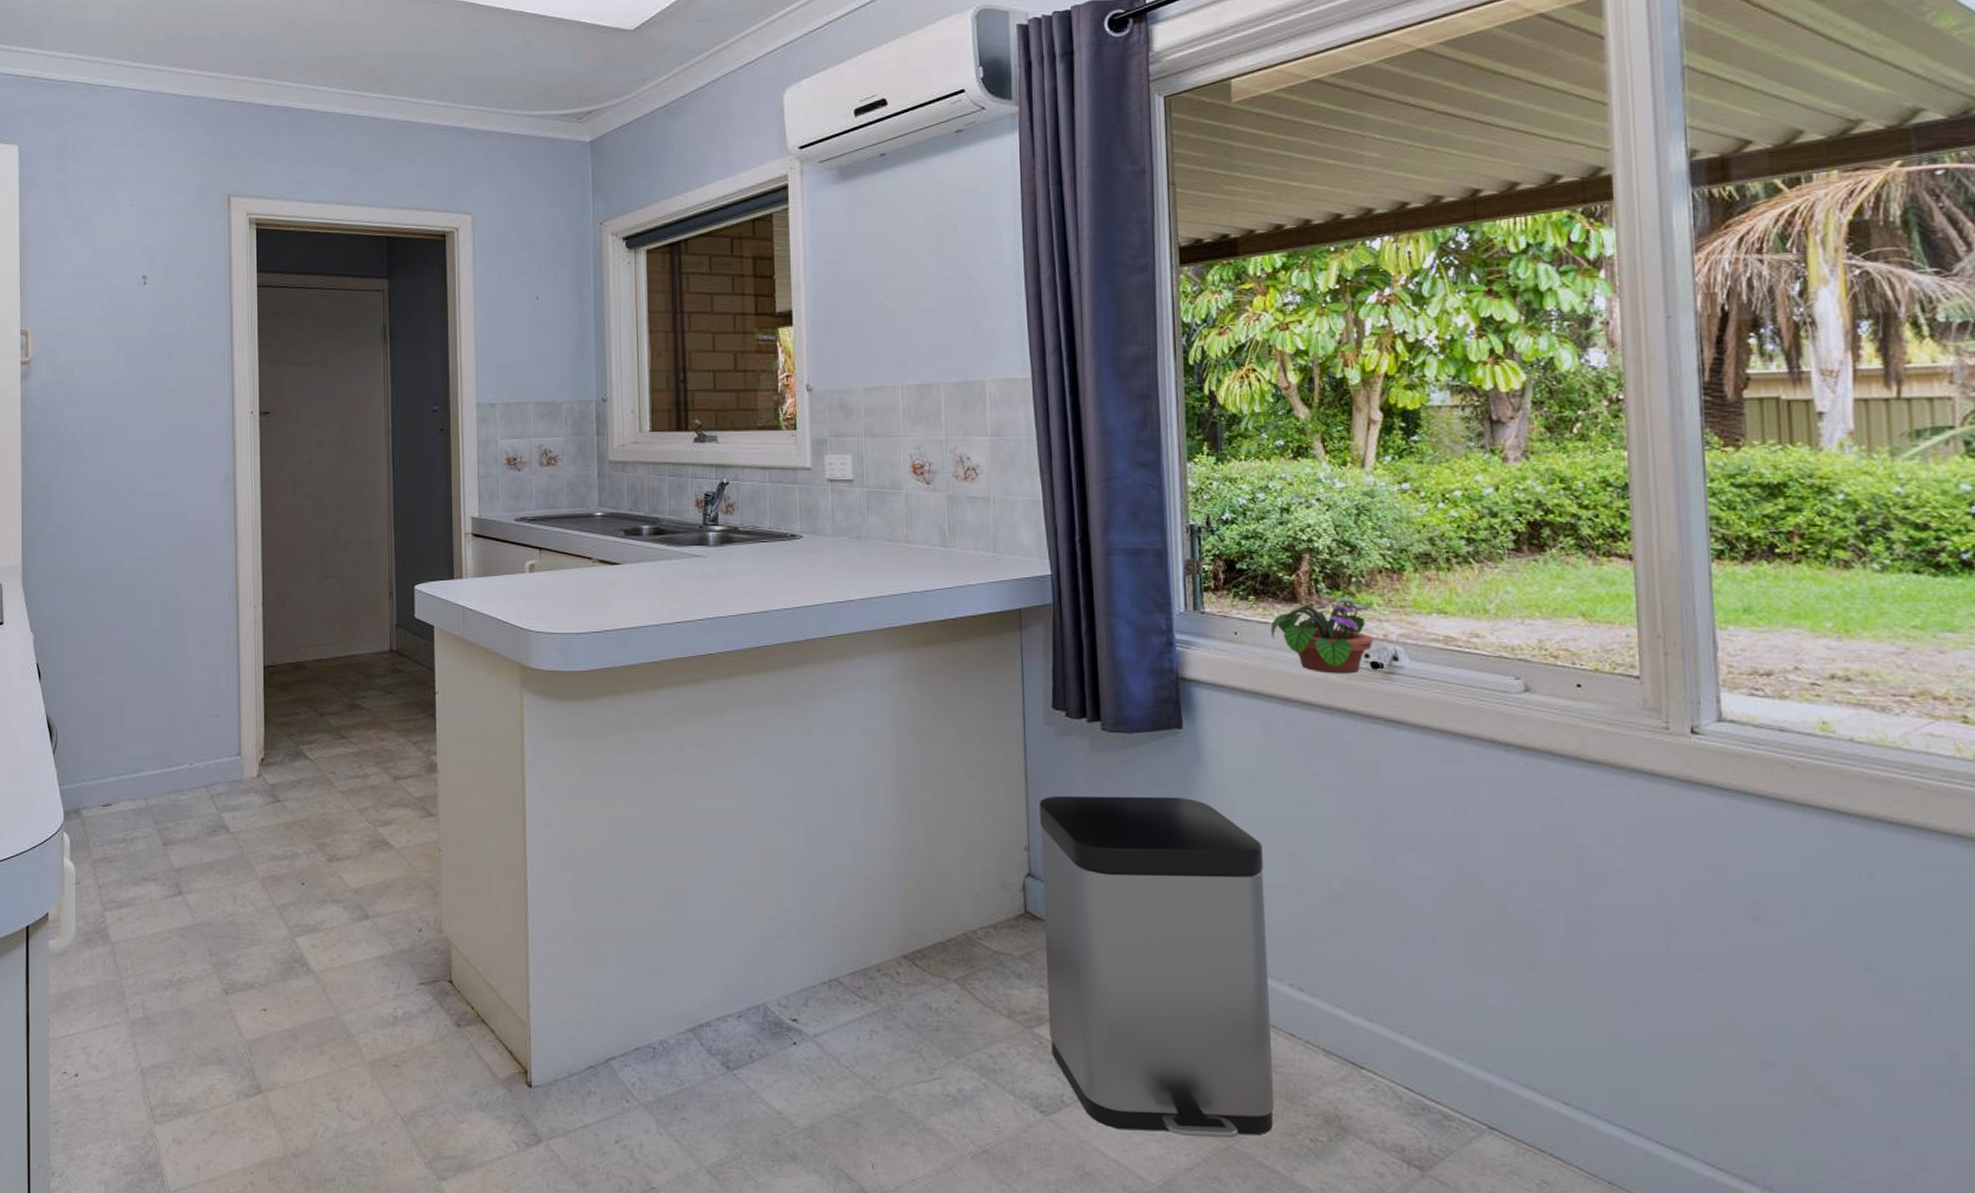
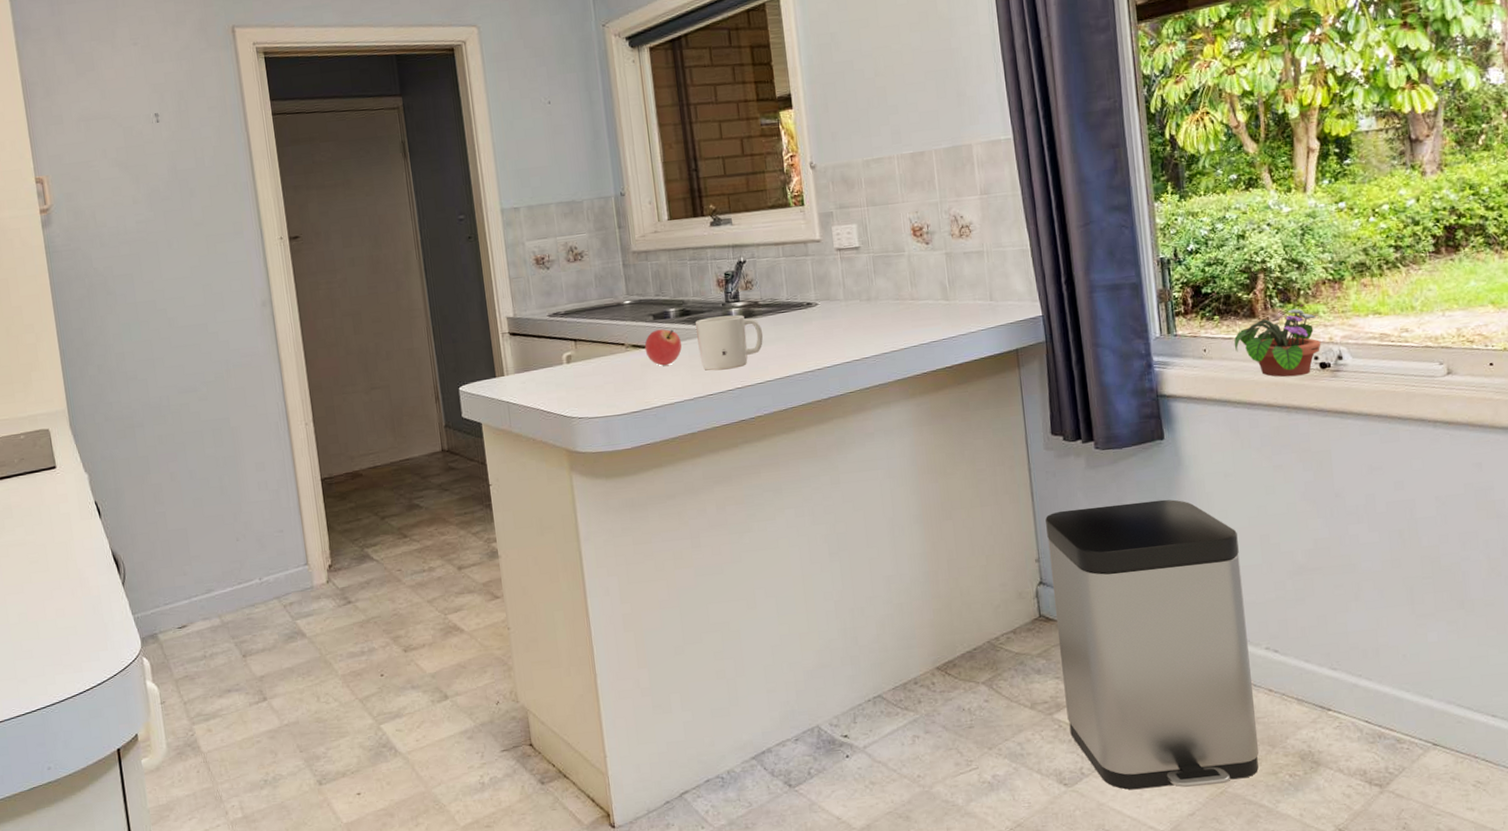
fruit: none [613,546,653,586] -> present [644,329,682,366]
mug: none [668,539,741,597] -> present [695,314,764,371]

